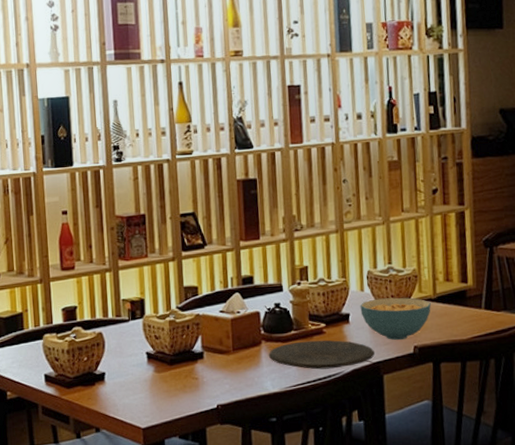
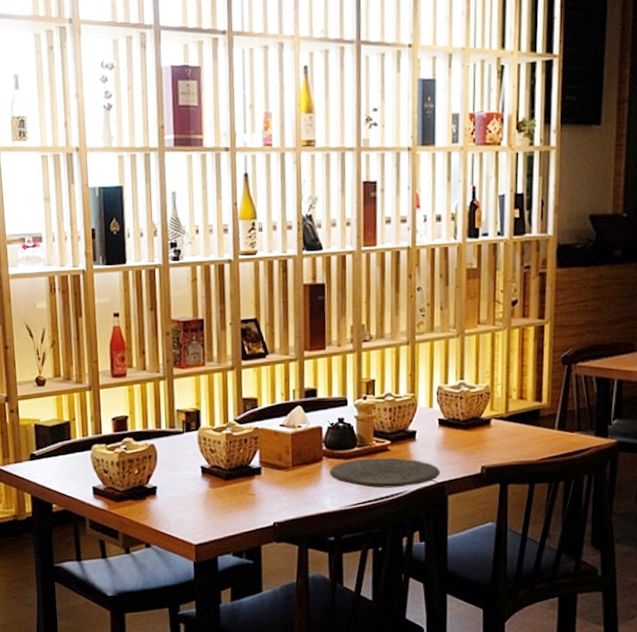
cereal bowl: present [360,297,431,340] -> none [428,415,502,459]

